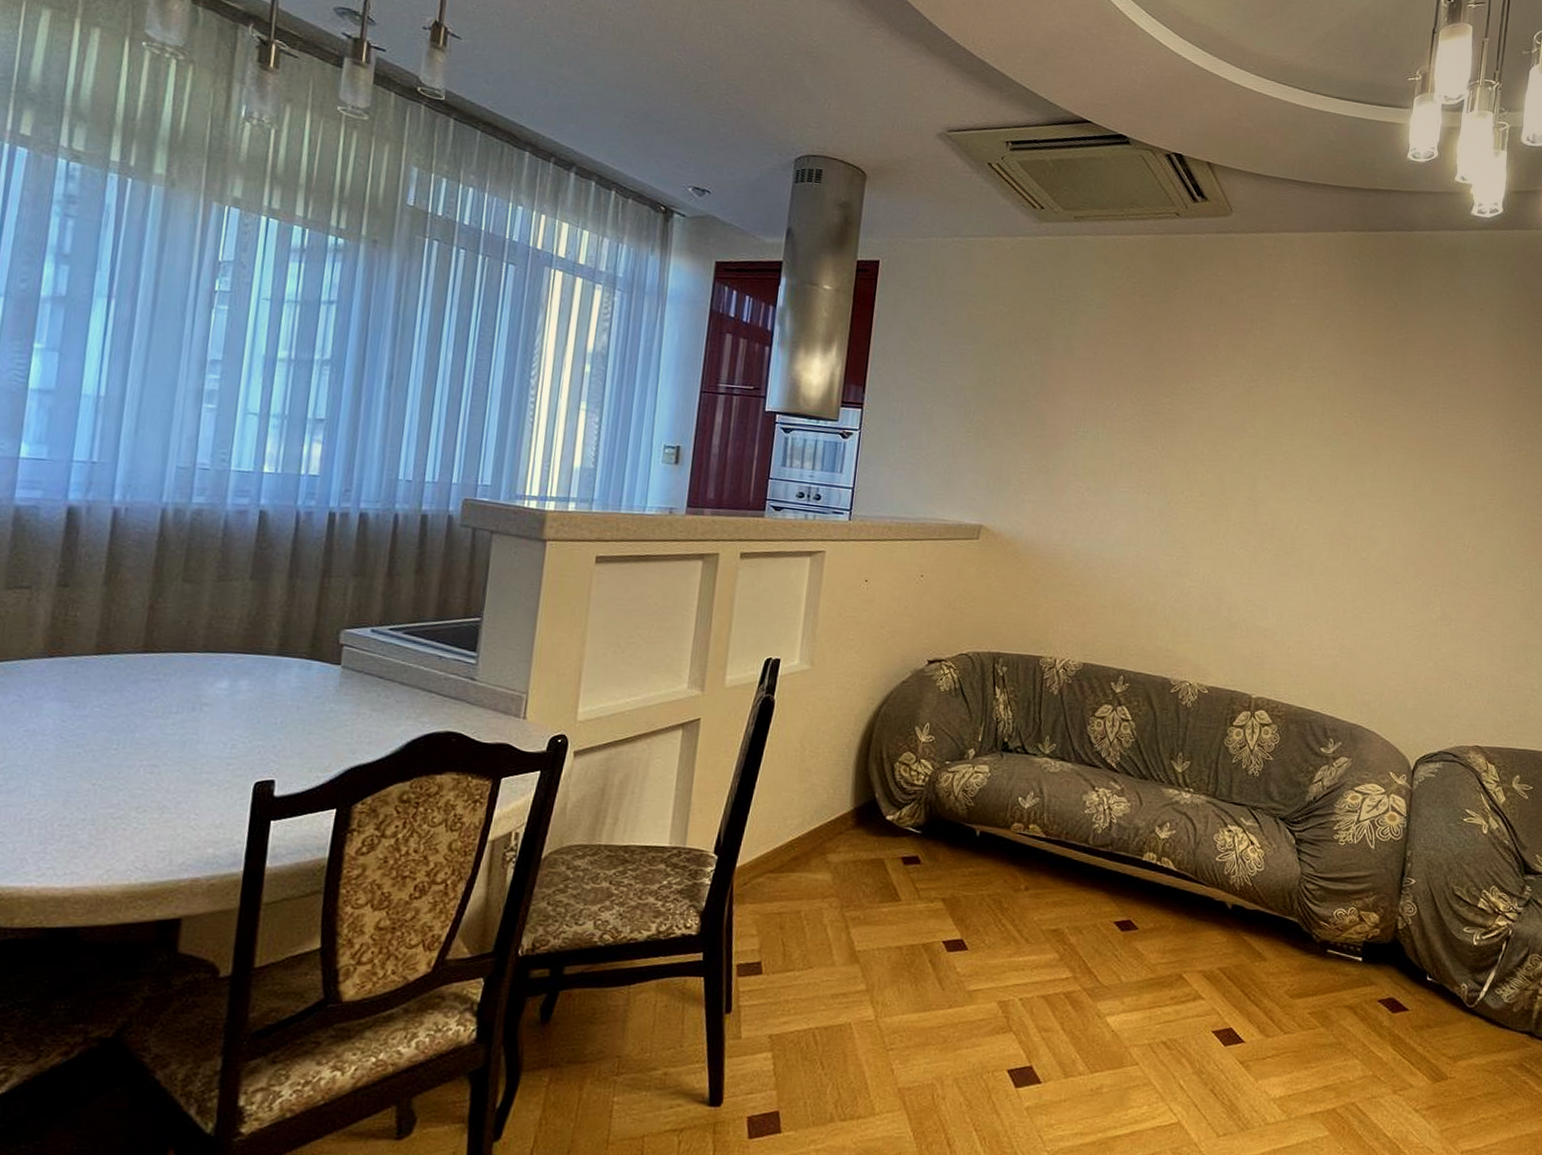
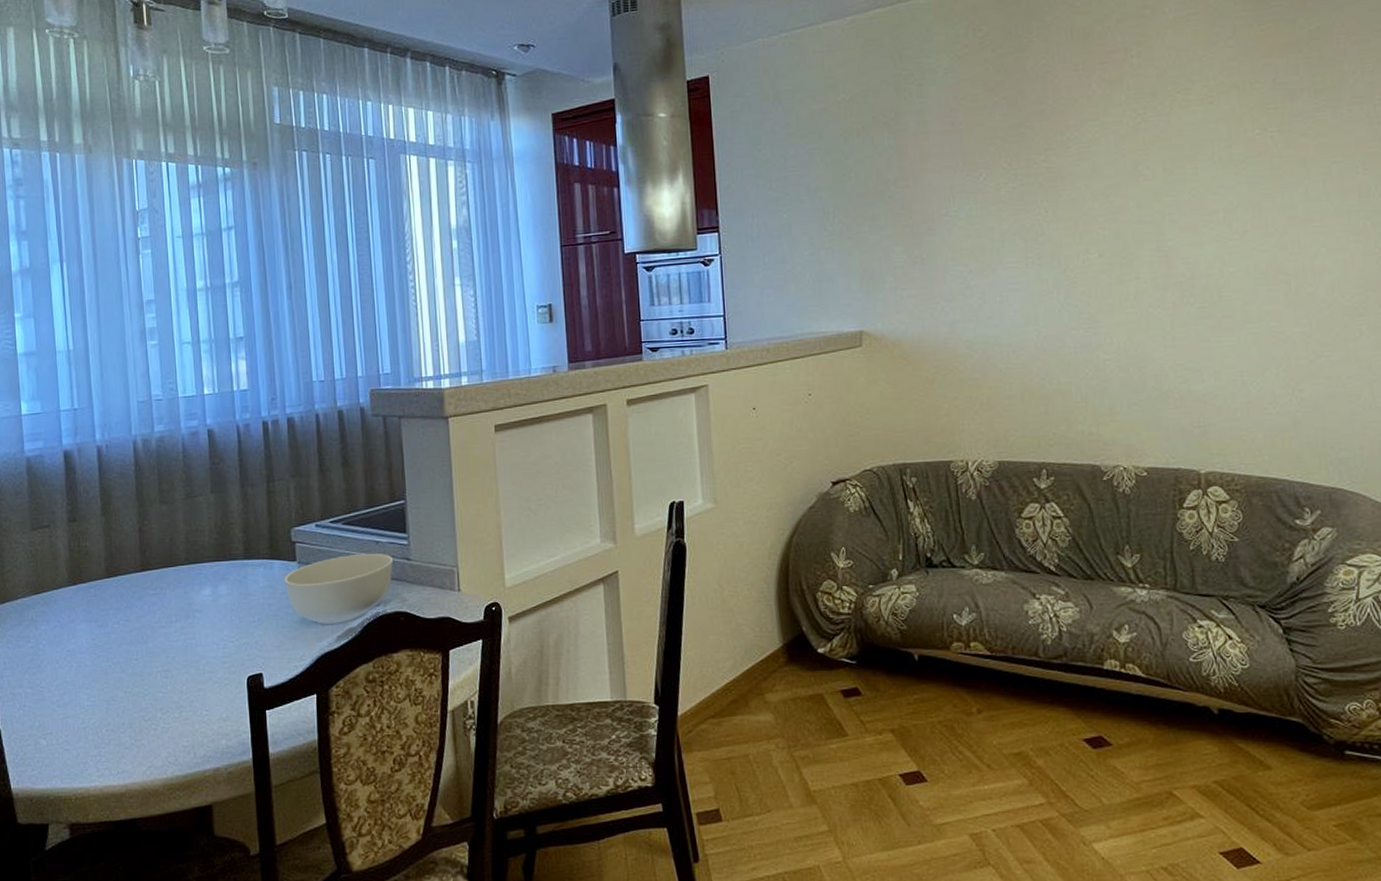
bowl: none [320,666,456,739] -> present [283,553,394,625]

